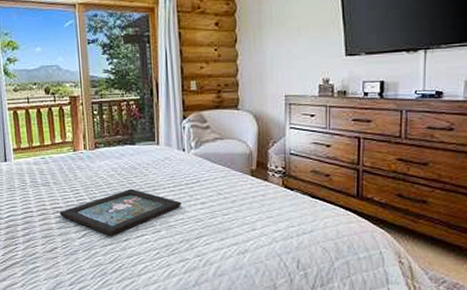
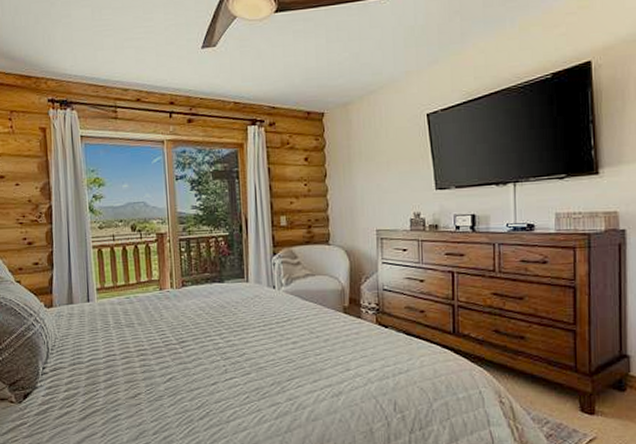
decorative tray: present [59,188,182,236] -> none [144,328,272,380]

